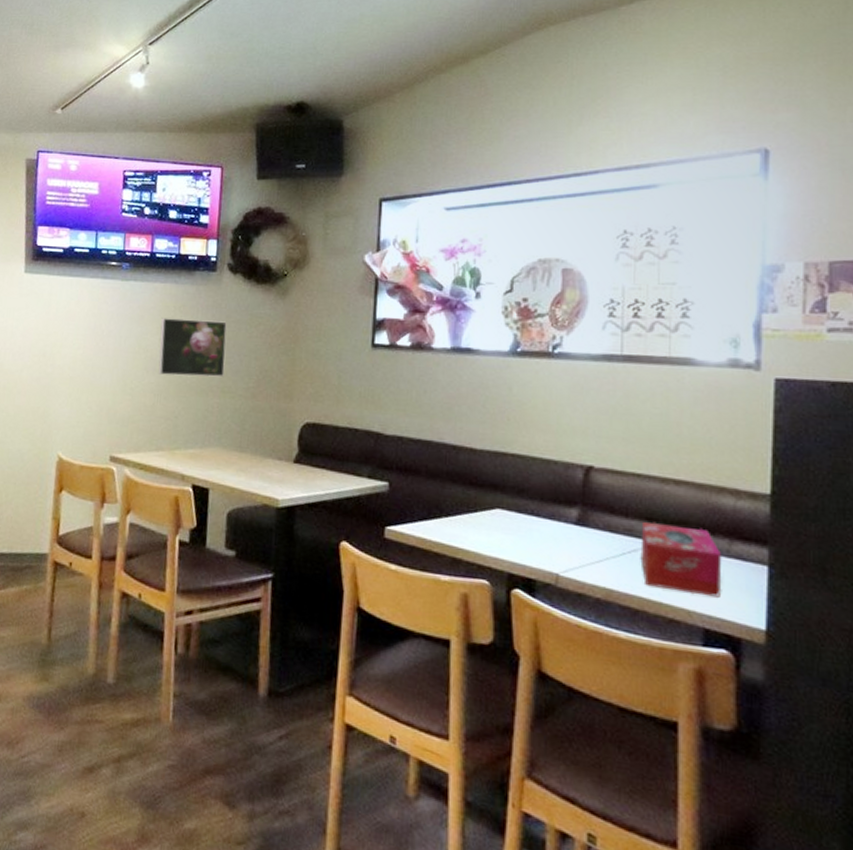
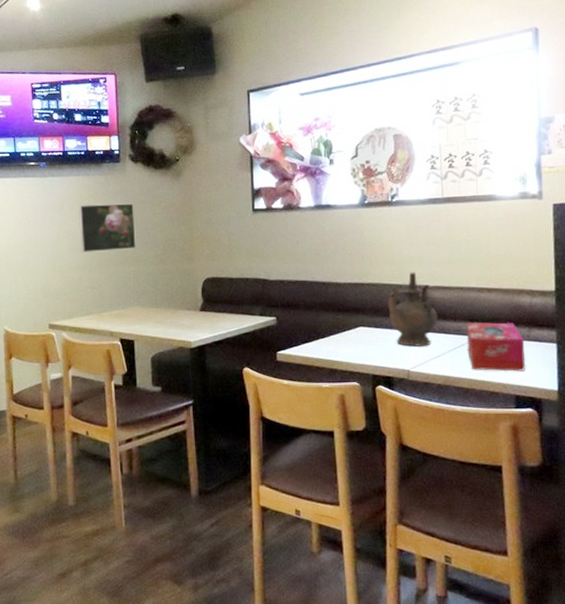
ceremonial vessel: none [536,446,602,546] -> present [388,272,437,347]

